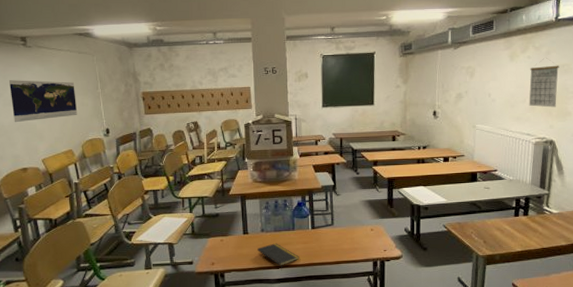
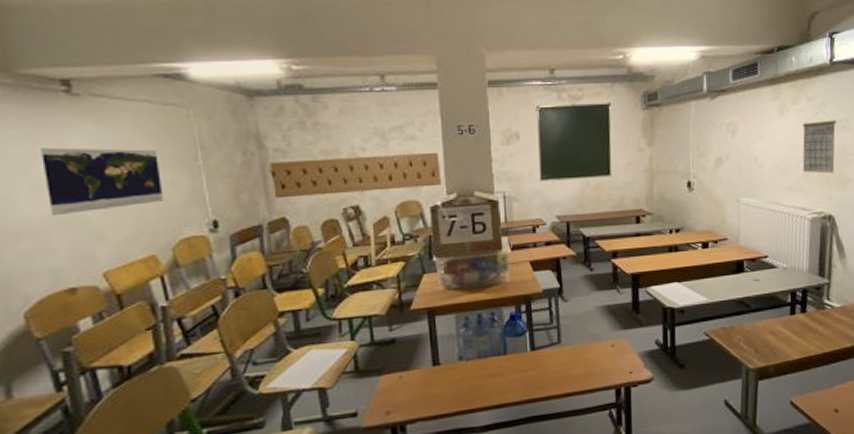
notepad: present [257,243,300,271] -> none [454,374,515,414]

